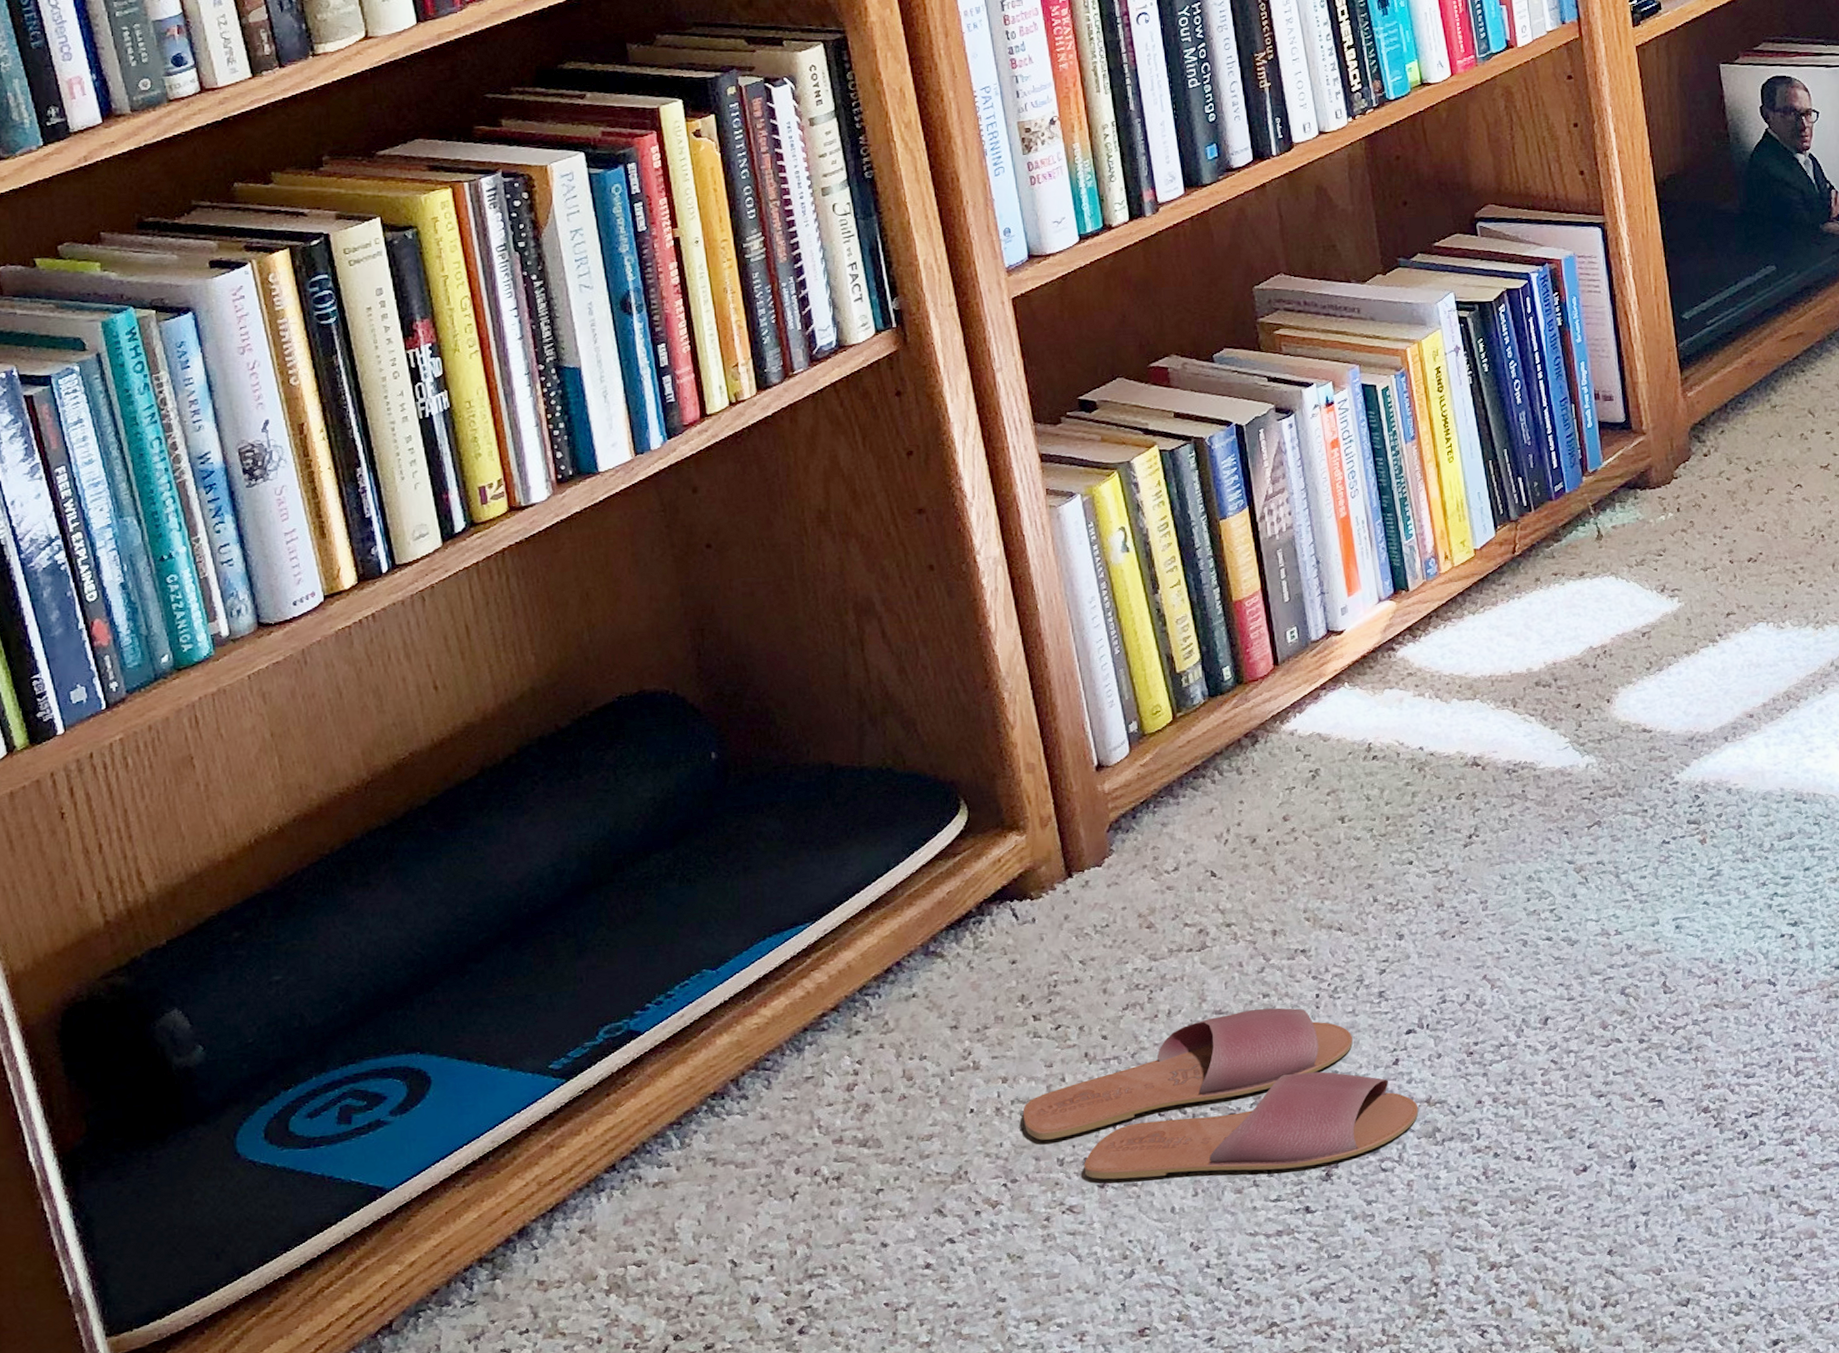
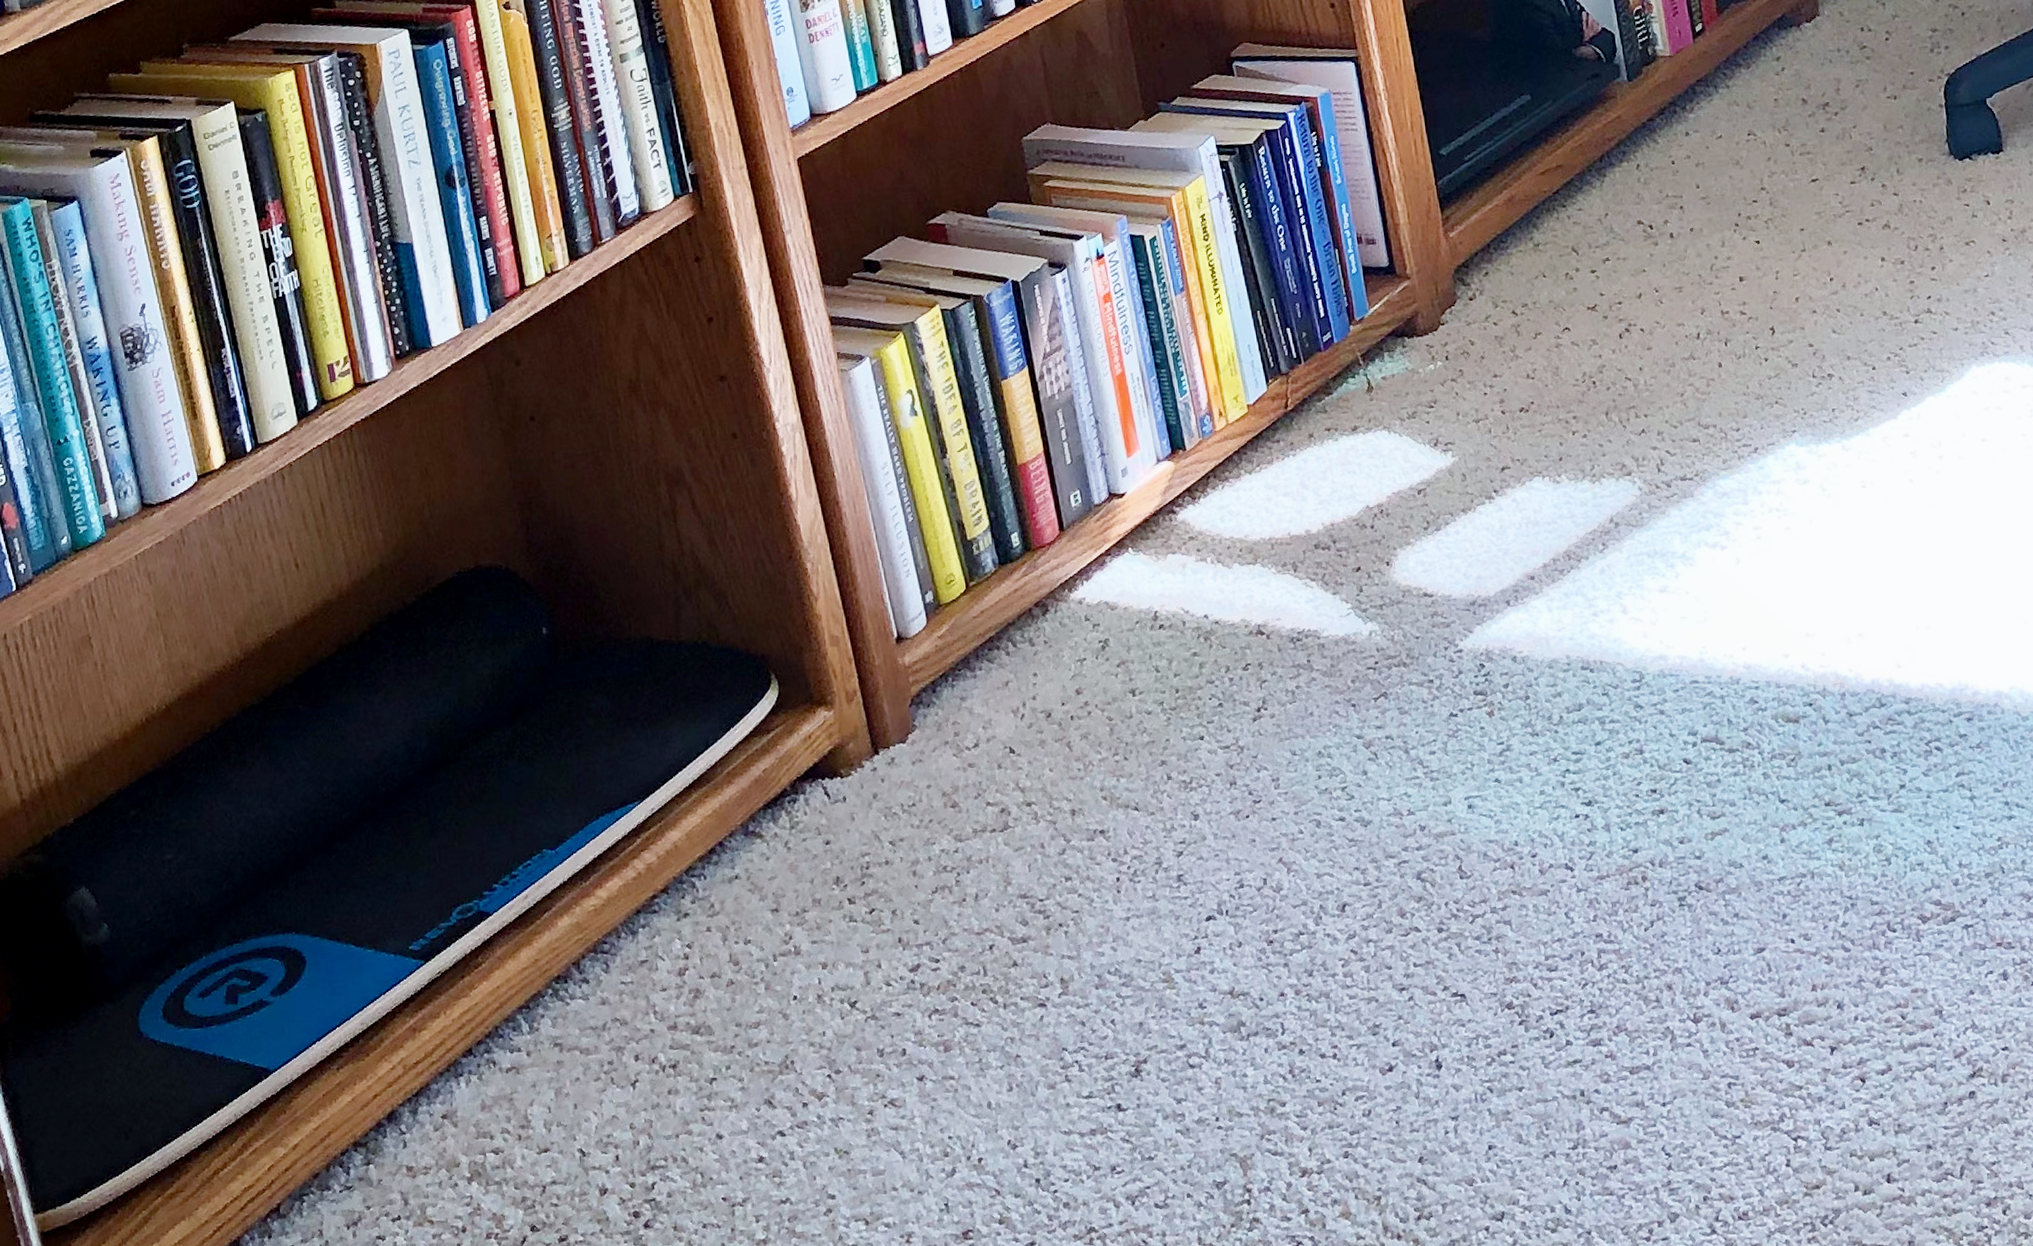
slippers: present [1022,1008,1419,1180] -> none [842,892,1223,1072]

